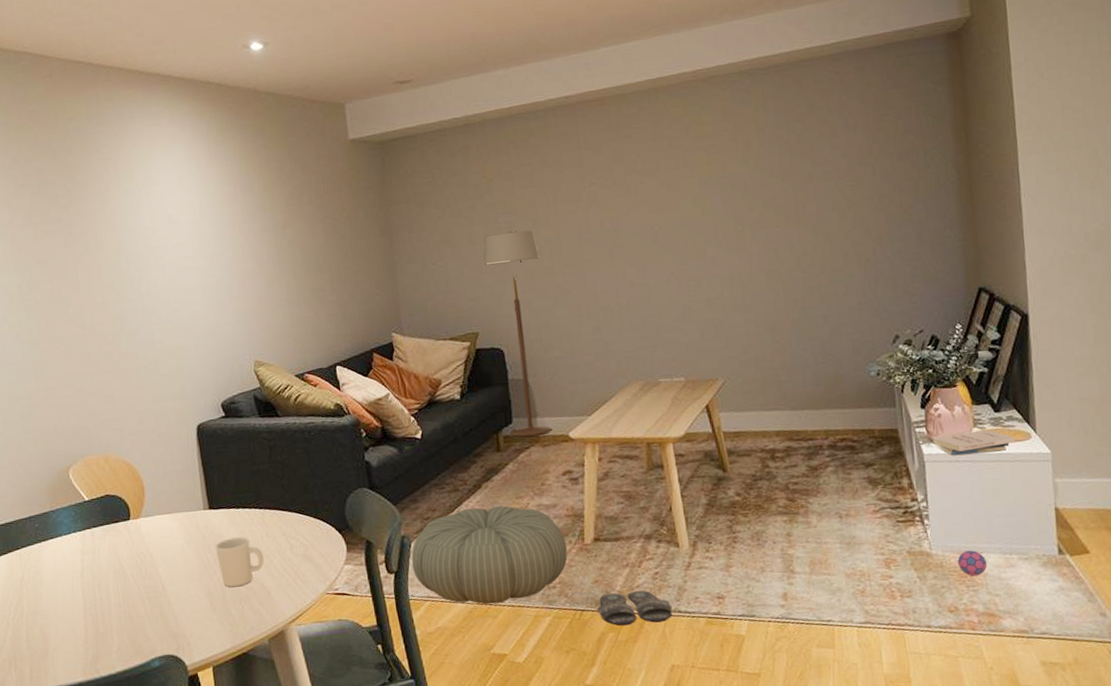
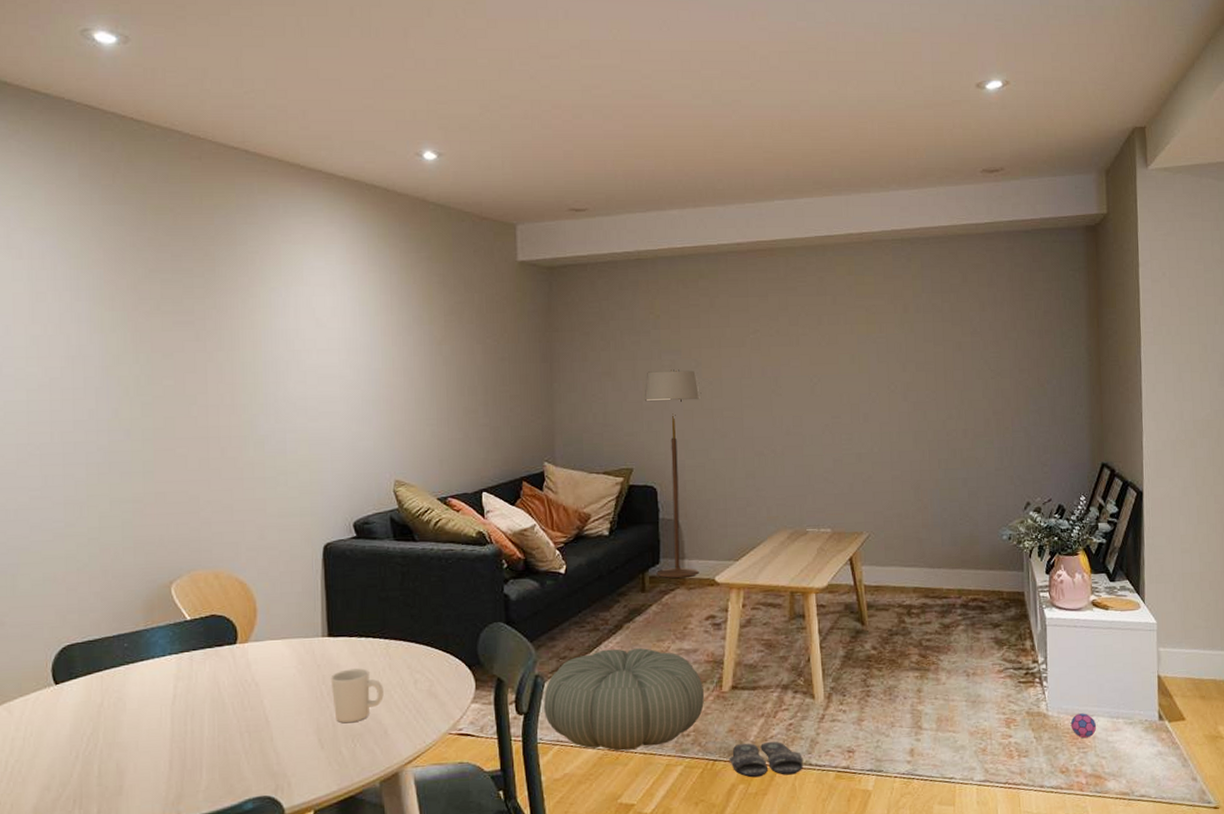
books: present [933,429,1015,455] -> none [1055,598,1126,620]

